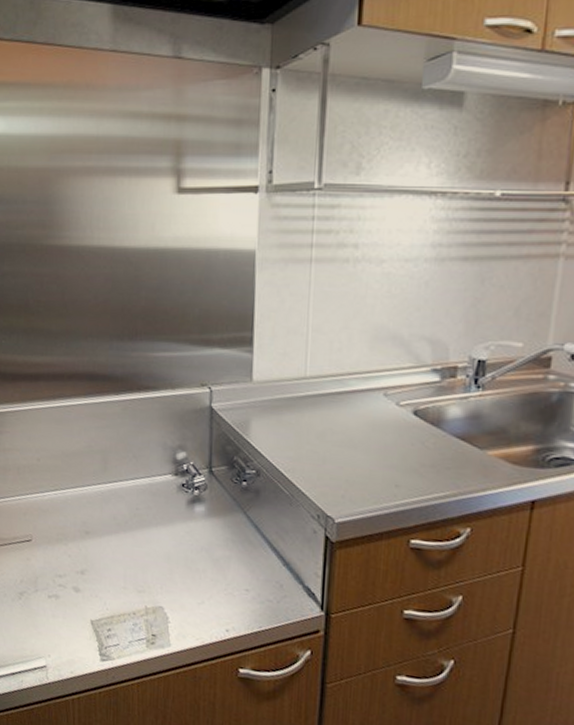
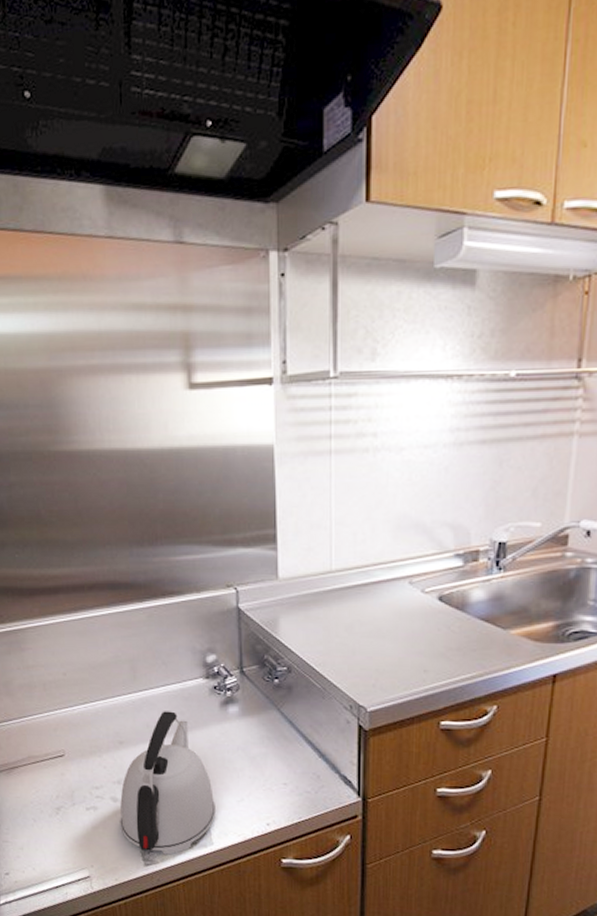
kettle: none [80,504,176,652] -> present [120,711,216,855]

